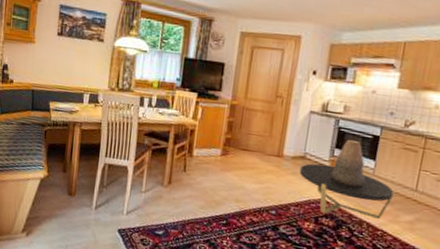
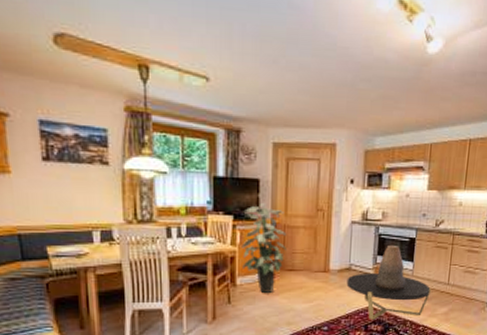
indoor plant: none [200,84,245,168] -> present [241,202,287,293]

